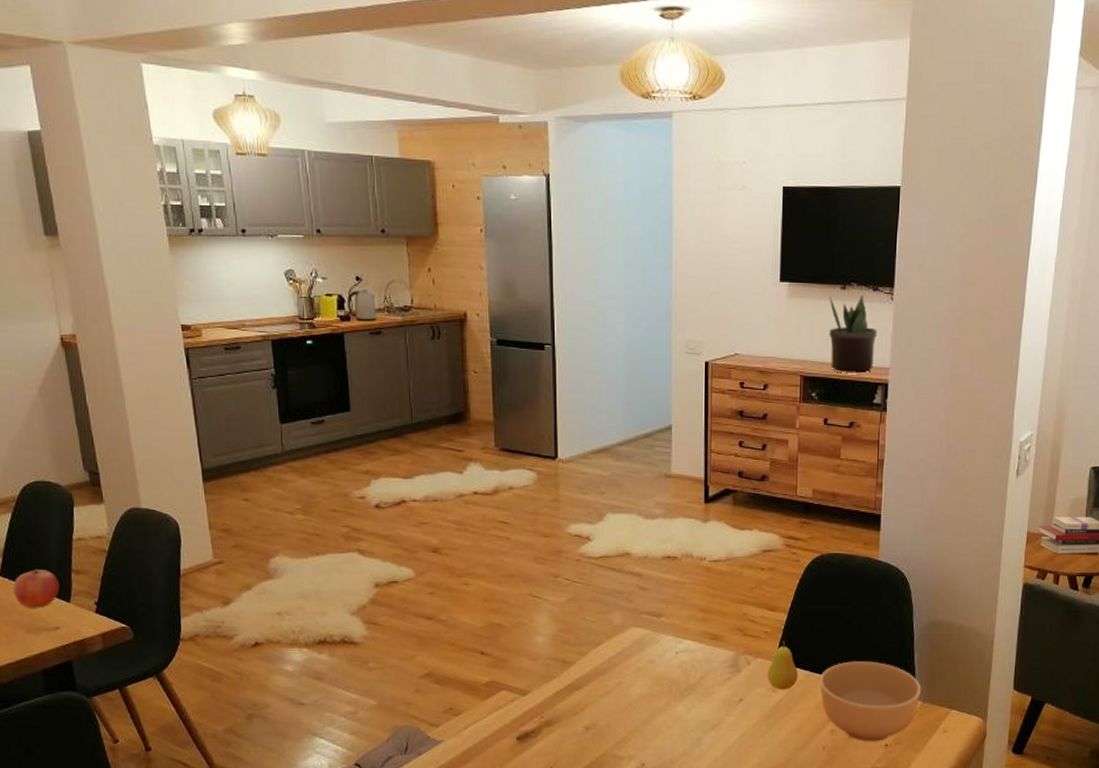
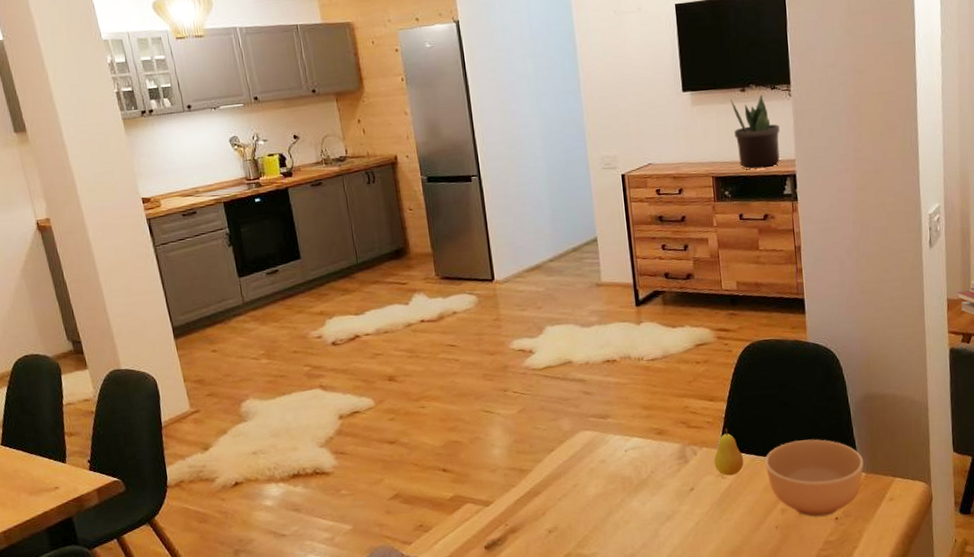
fruit: present [12,568,60,608] -> none [14,435,56,472]
kettle: present [347,290,376,322] -> none [287,146,316,176]

